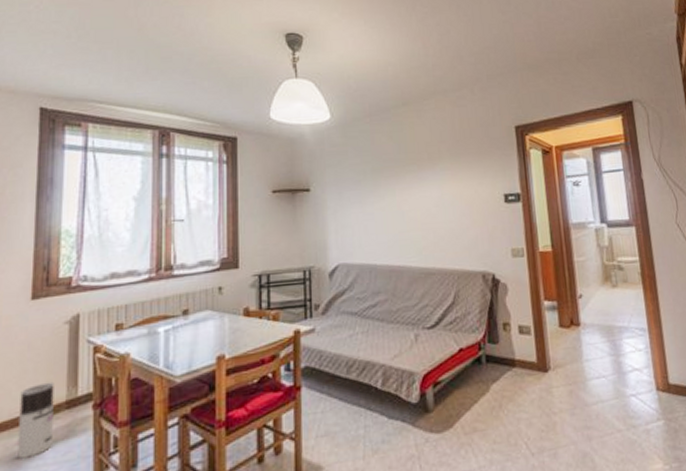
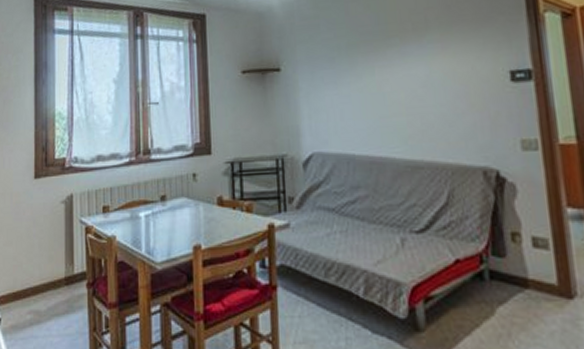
air purifier: present [17,381,54,459] -> none [29,258,56,327]

